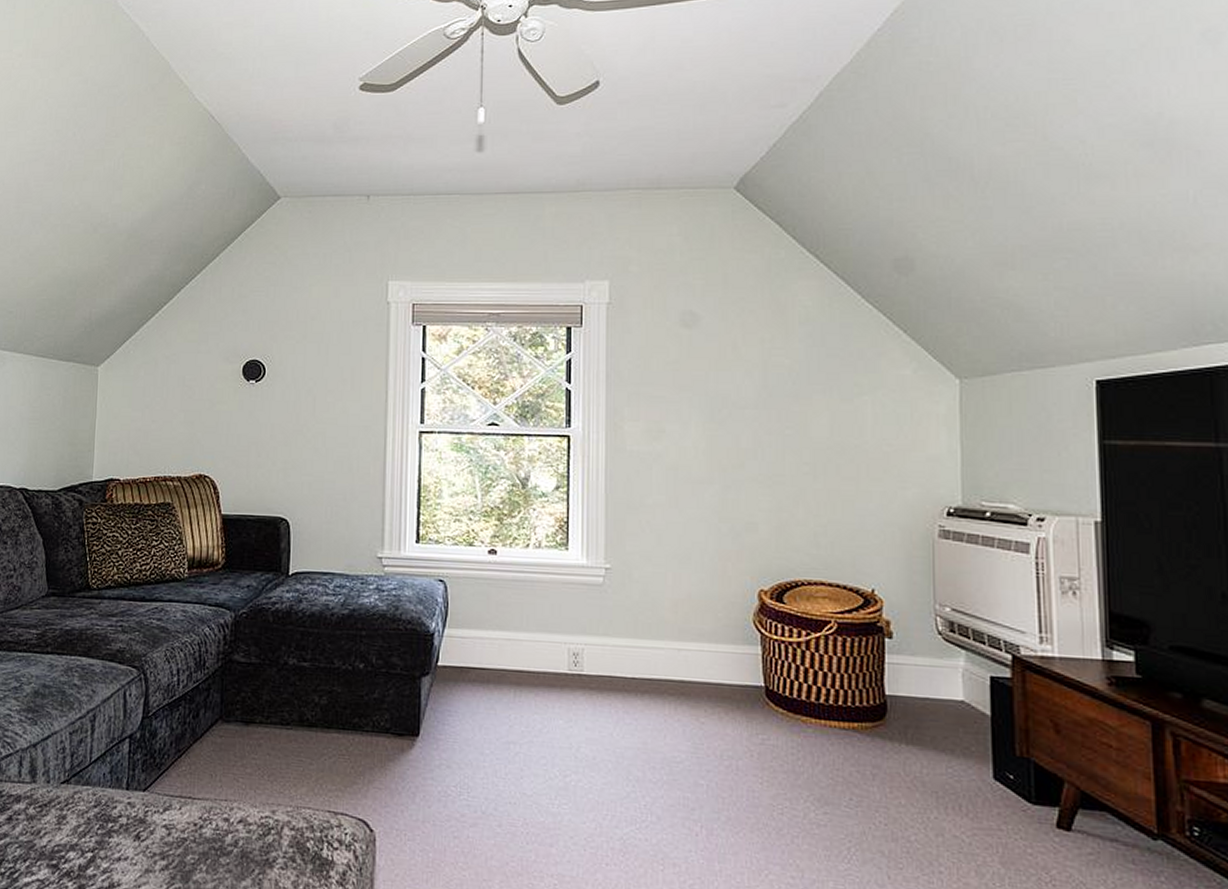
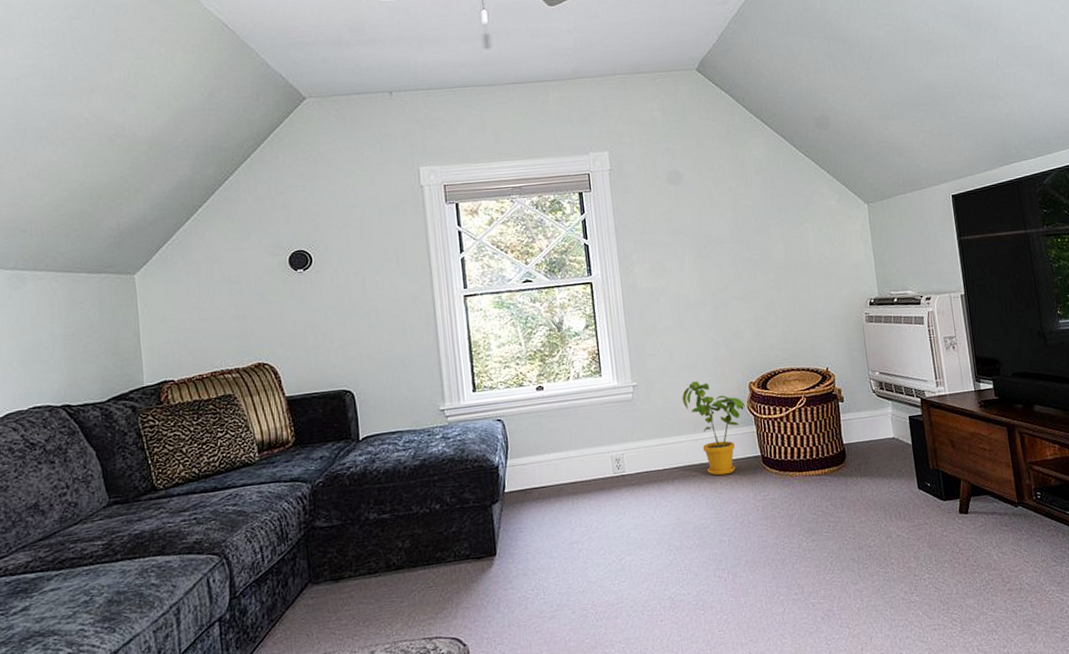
house plant: none [666,576,750,702] -> present [682,381,745,476]

